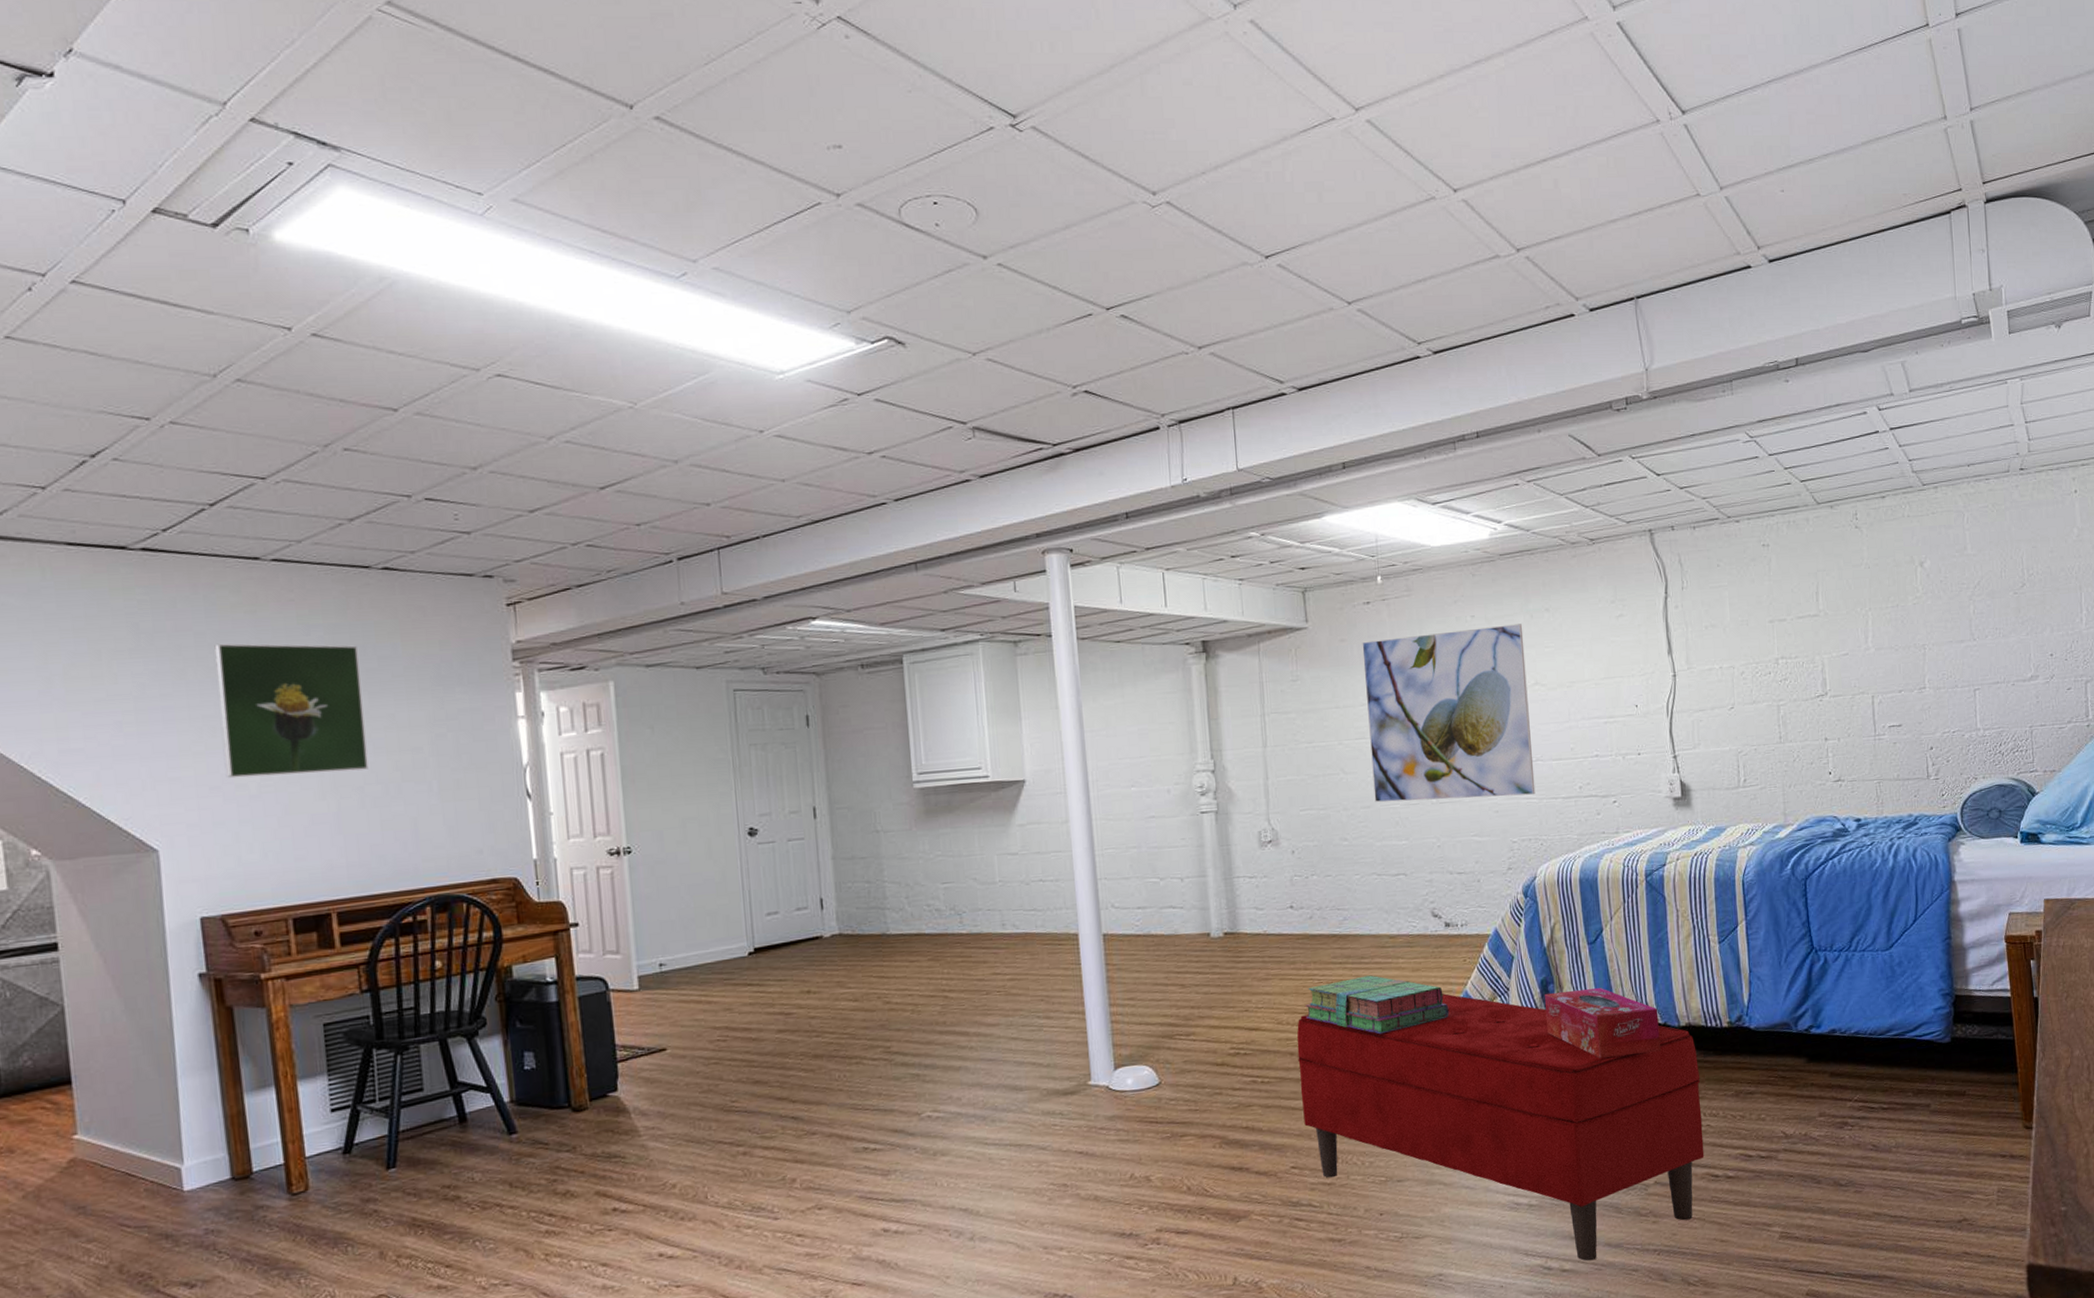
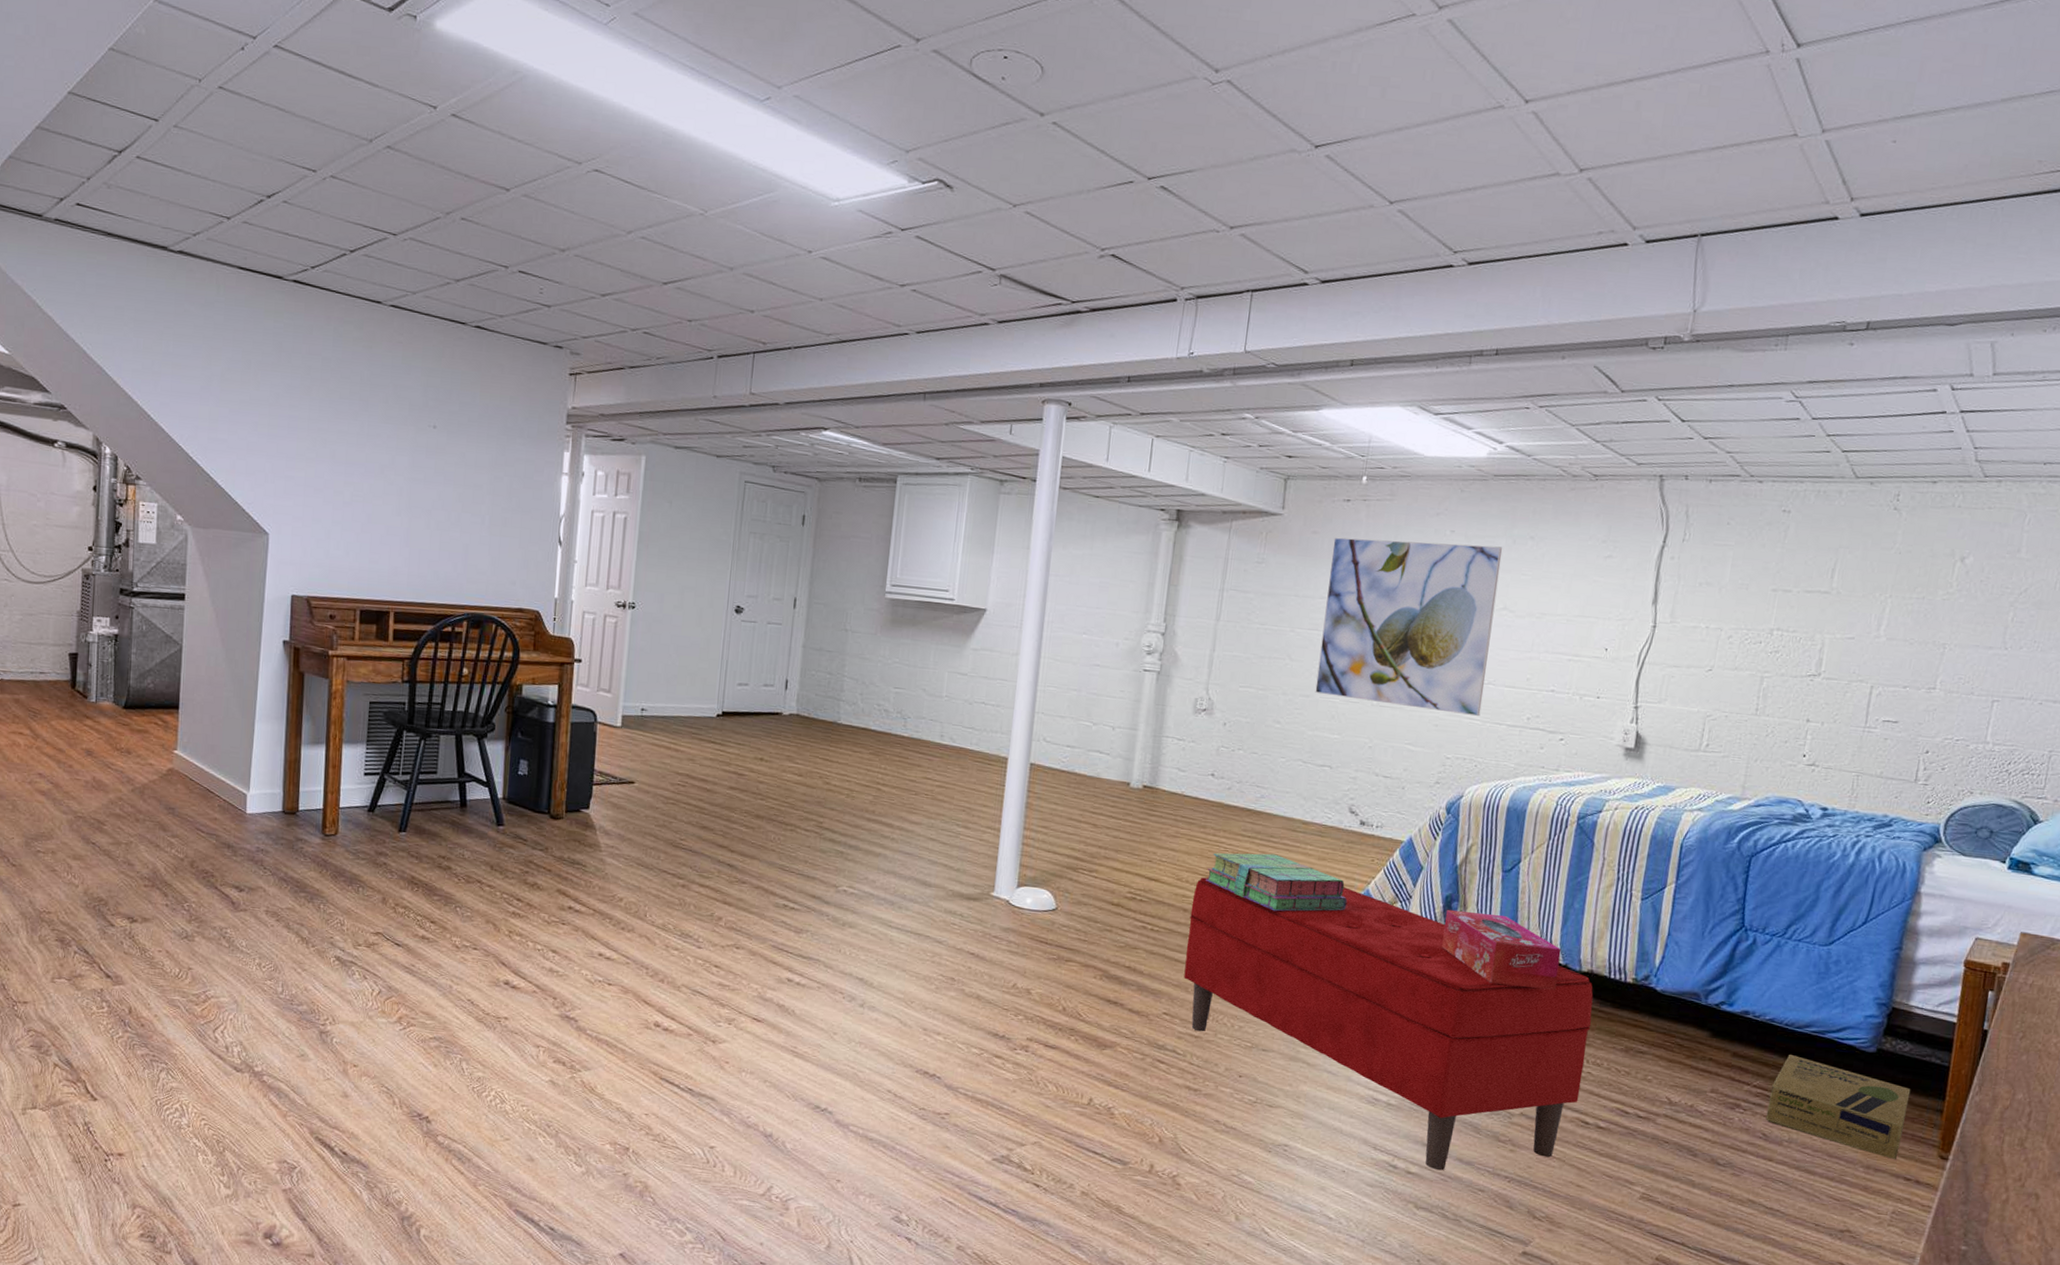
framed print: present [214,643,369,779] -> none [328,370,445,496]
cardboard box: none [1870,1061,1991,1141] -> present [1765,1054,1911,1160]

